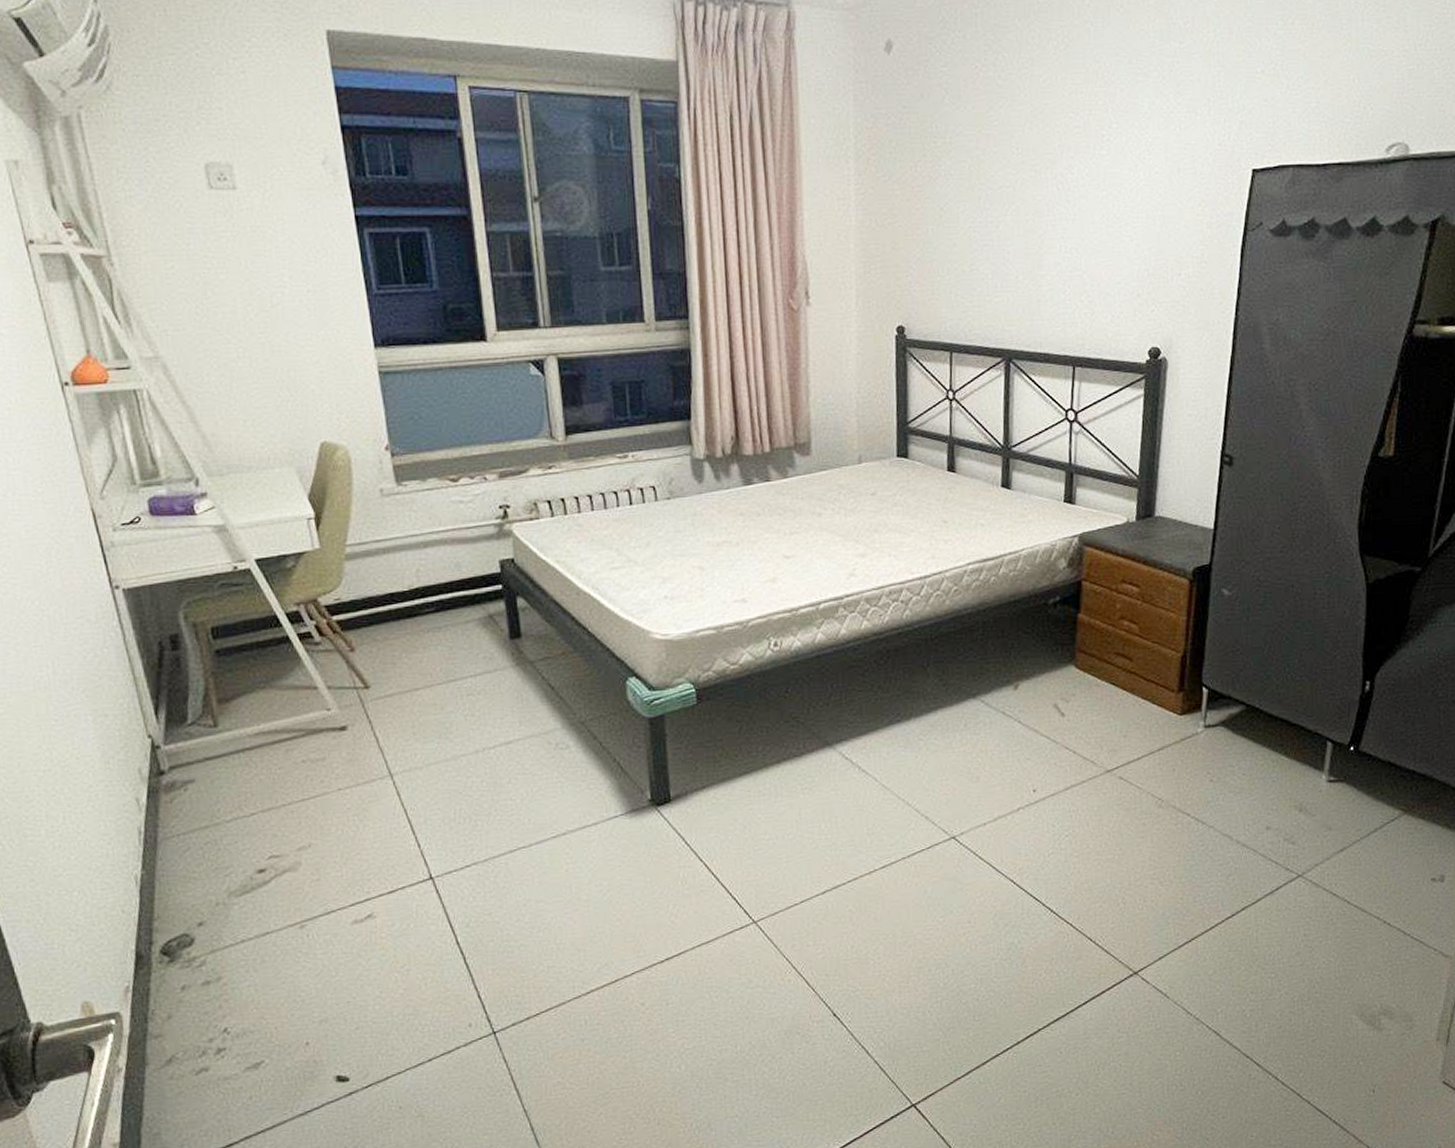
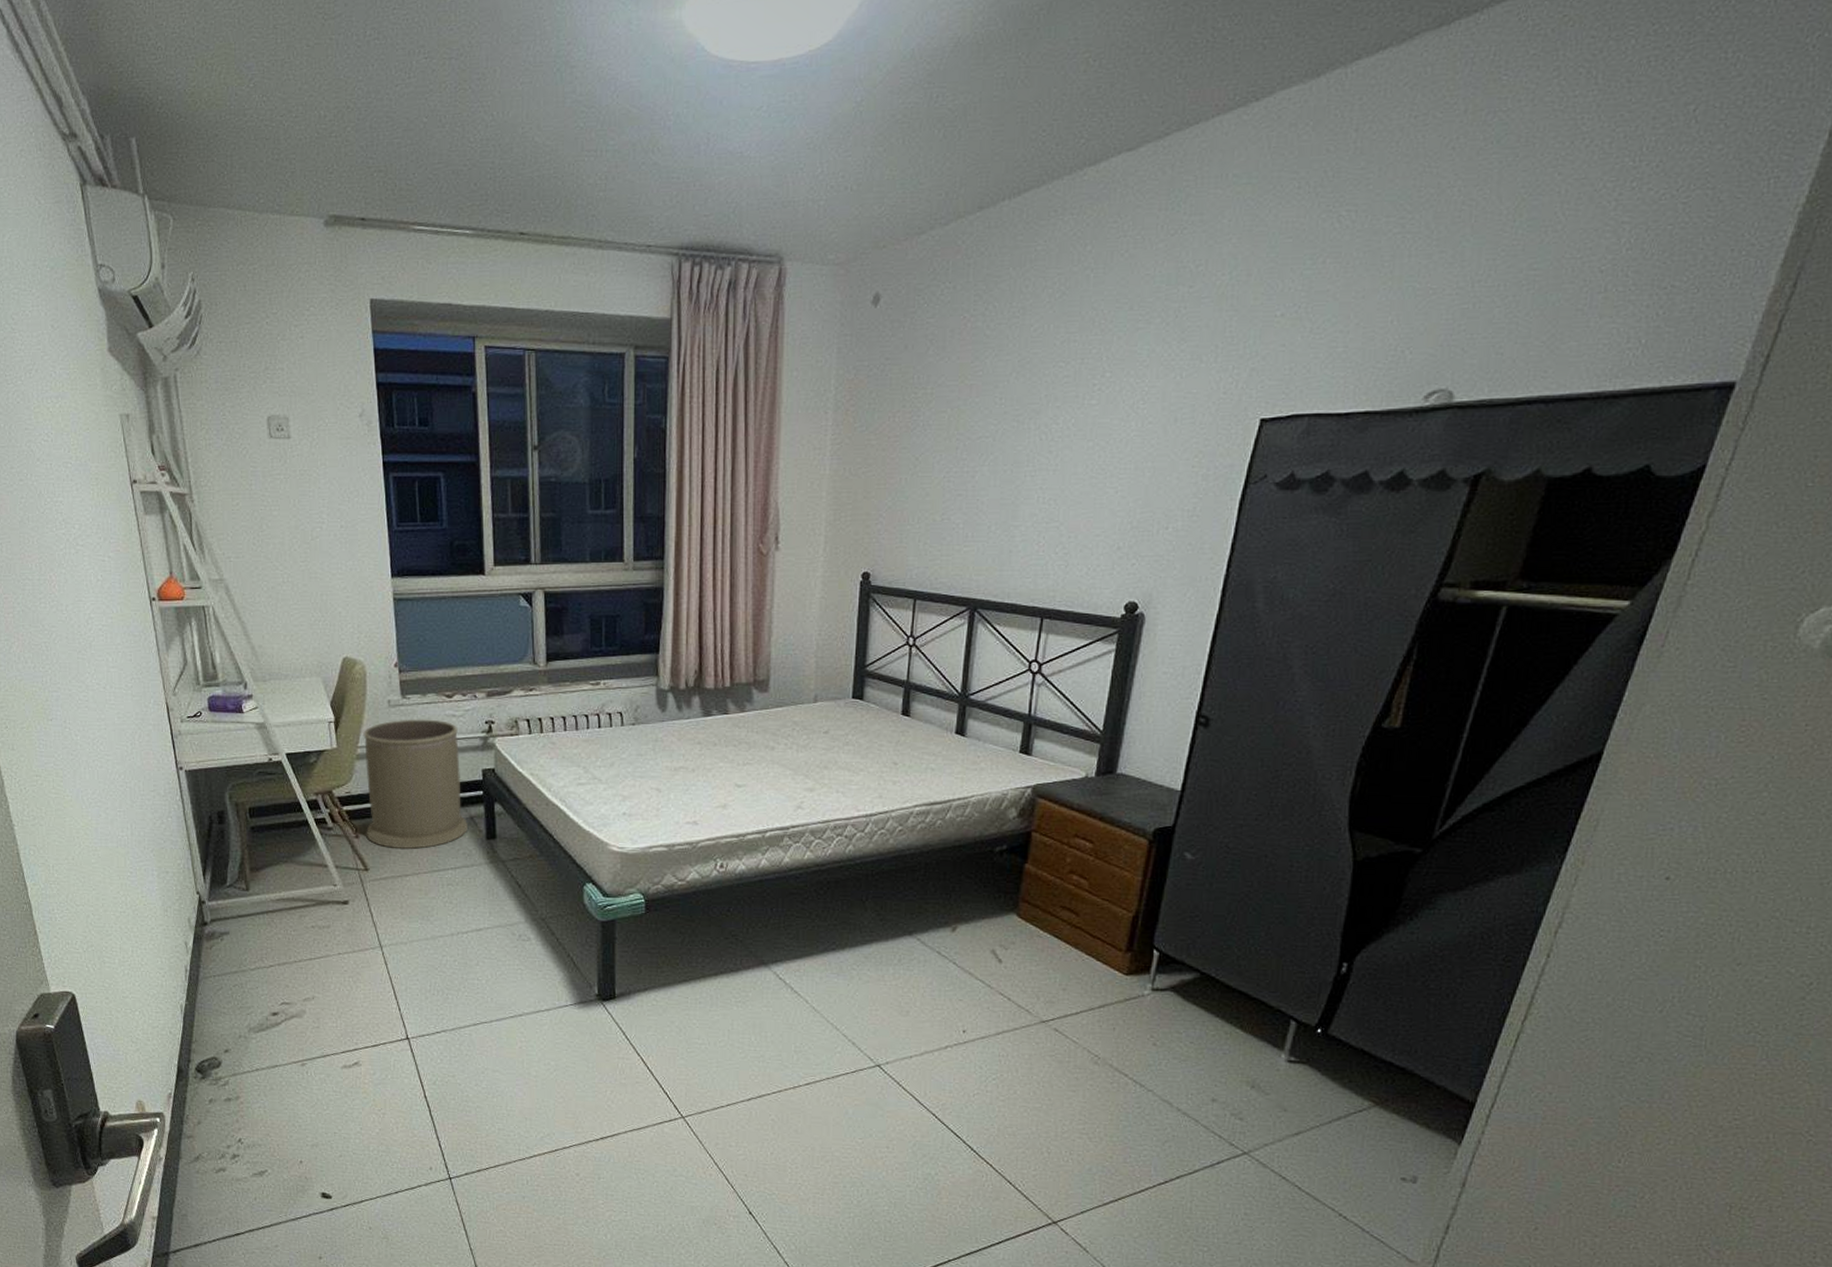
trash can: none [352,507,488,660] -> present [363,719,469,850]

